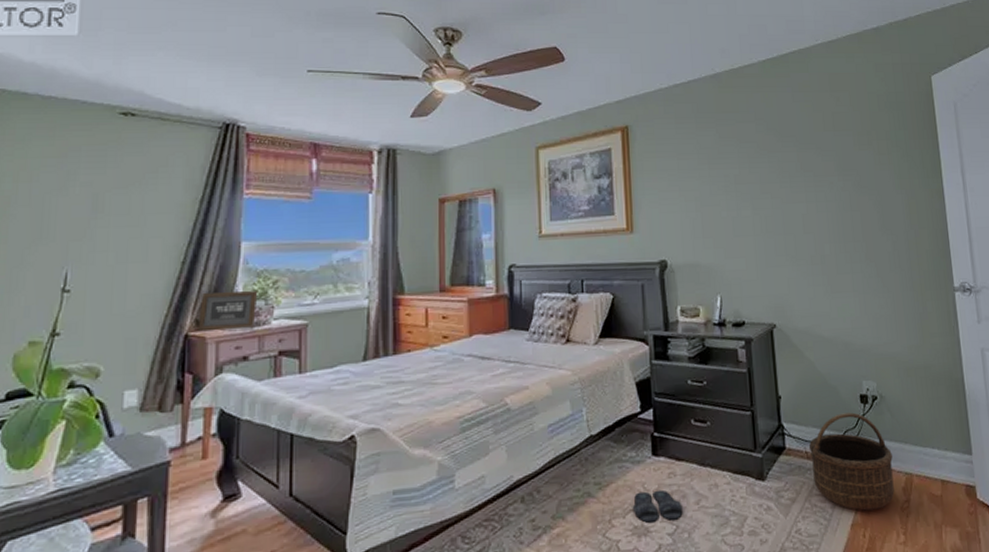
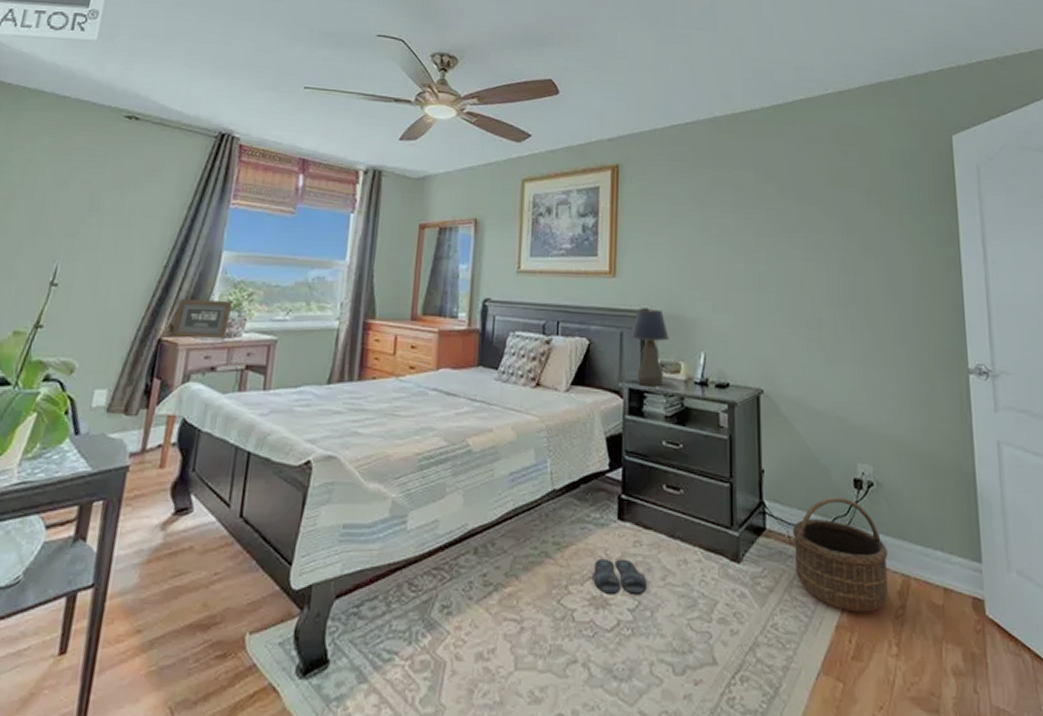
table lamp: none [652,259,687,333] -> present [632,308,669,387]

